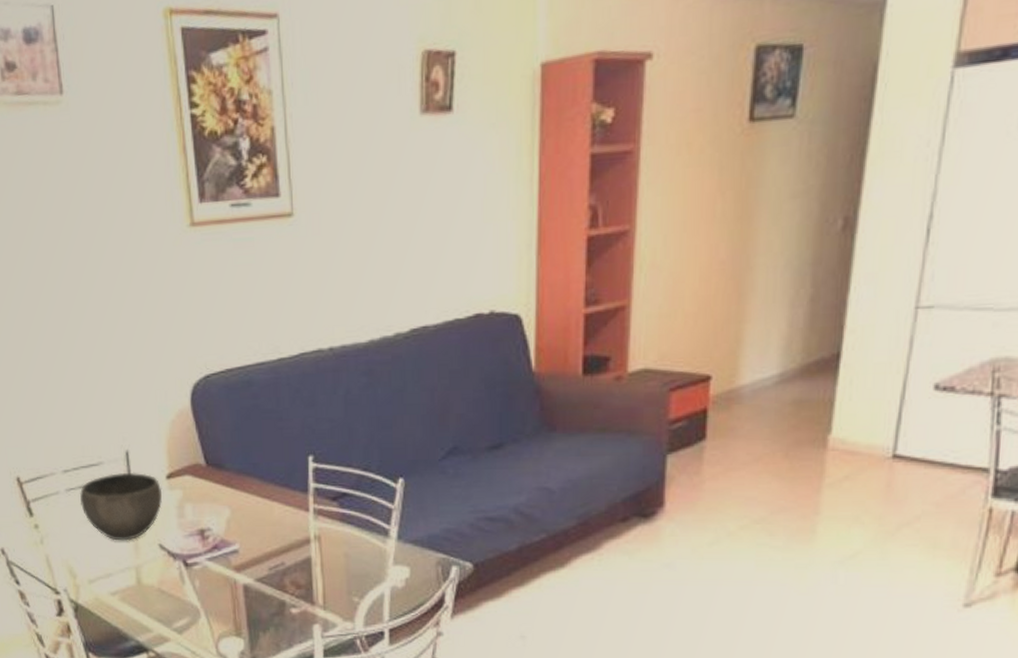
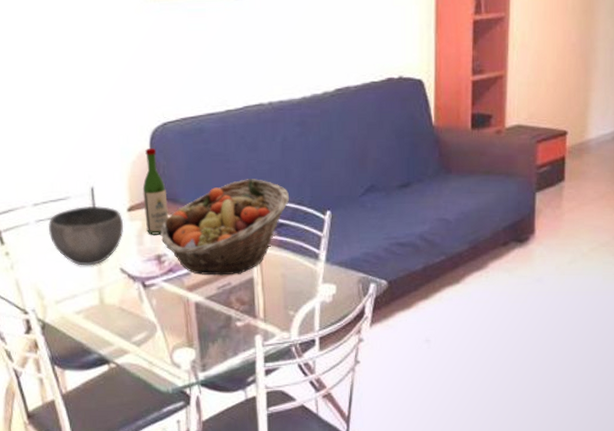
wine bottle: none [183,405,213,506] -> present [142,148,168,235]
fruit basket: none [203,440,354,554] -> present [160,179,290,276]

